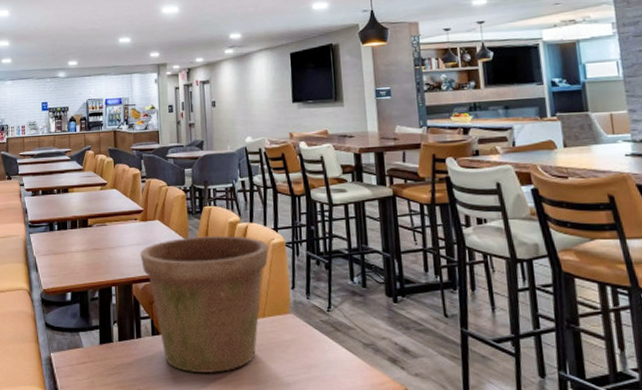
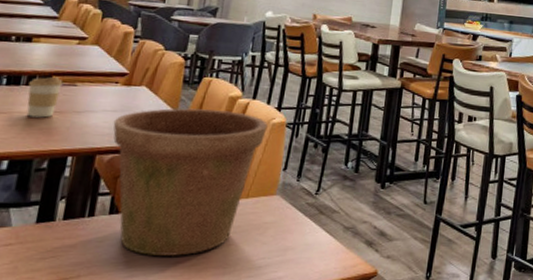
coffee cup: none [73,220,97,255] -> present [26,77,63,118]

